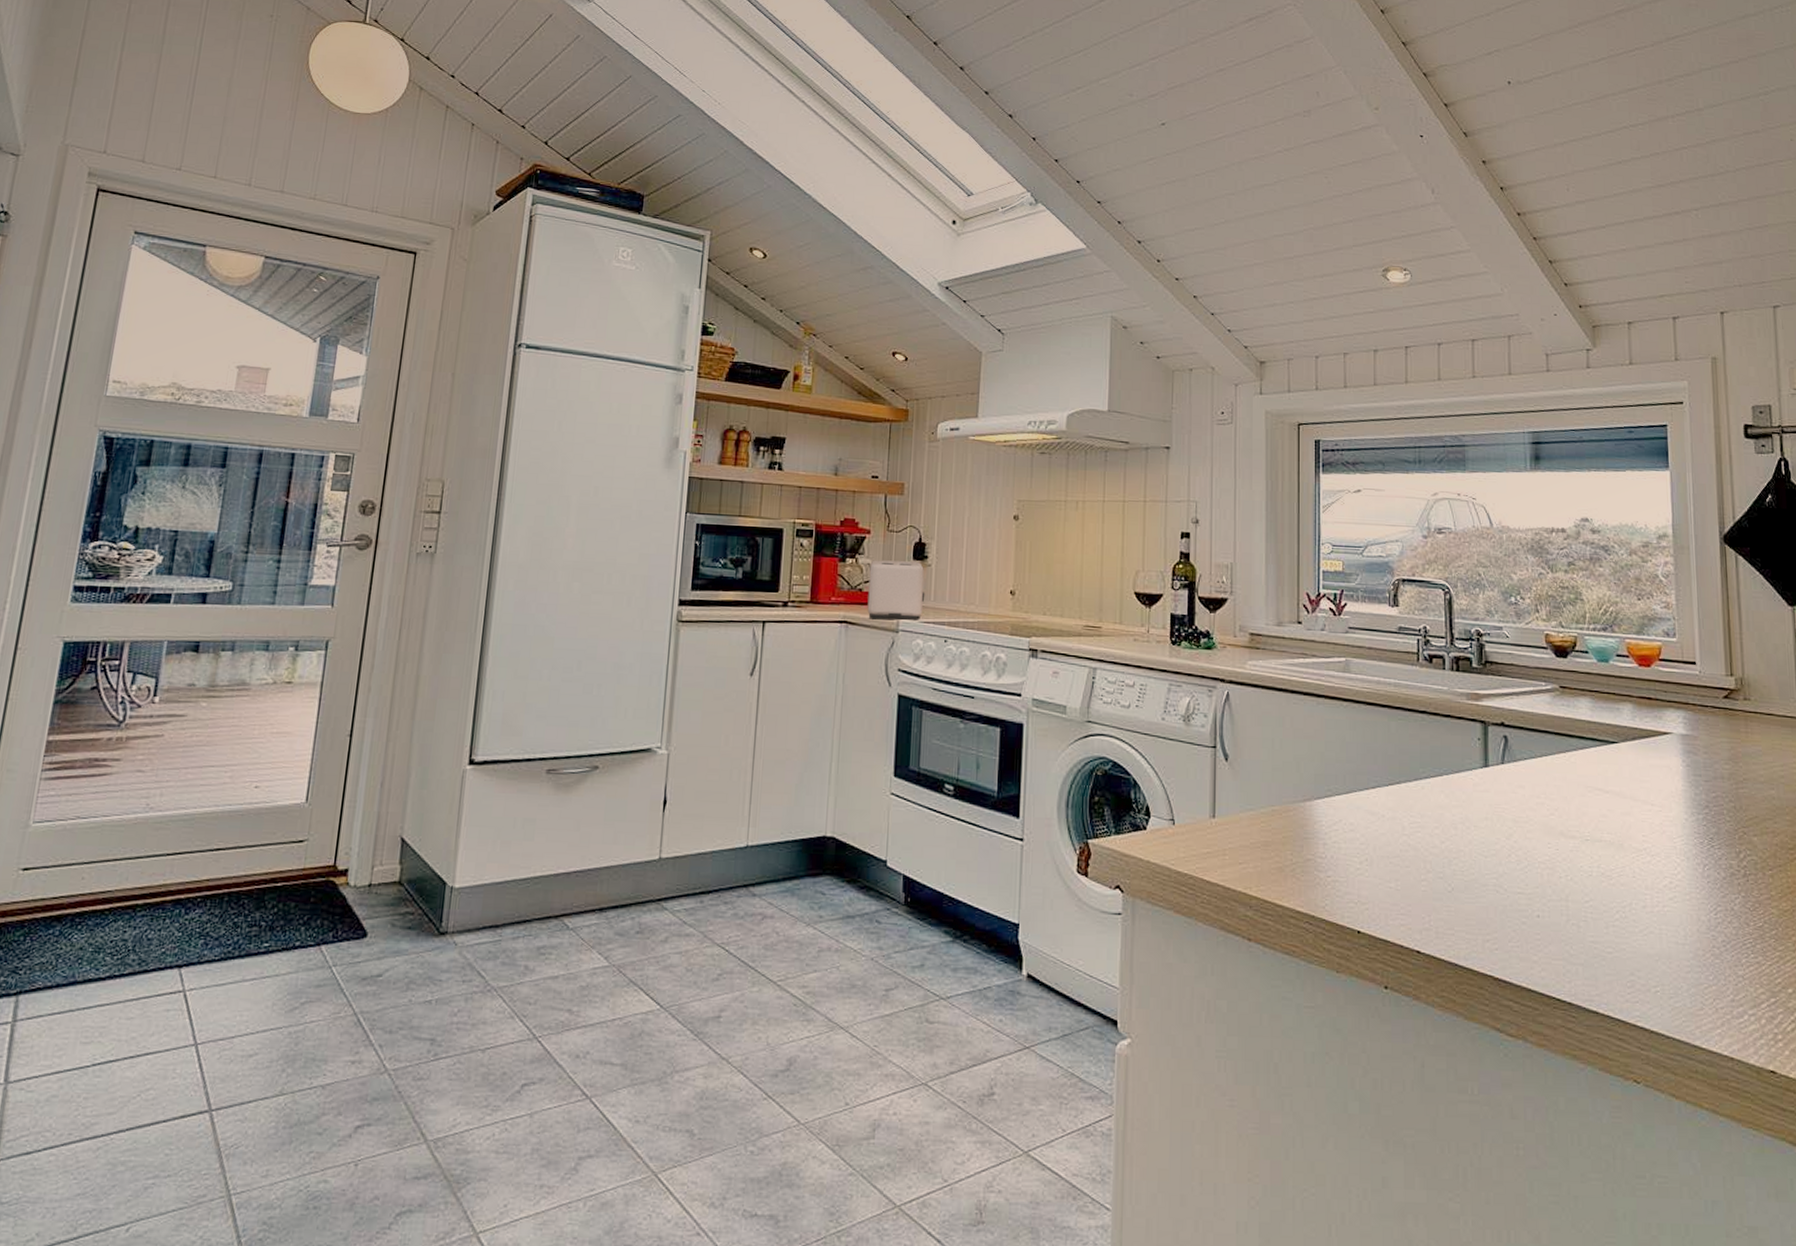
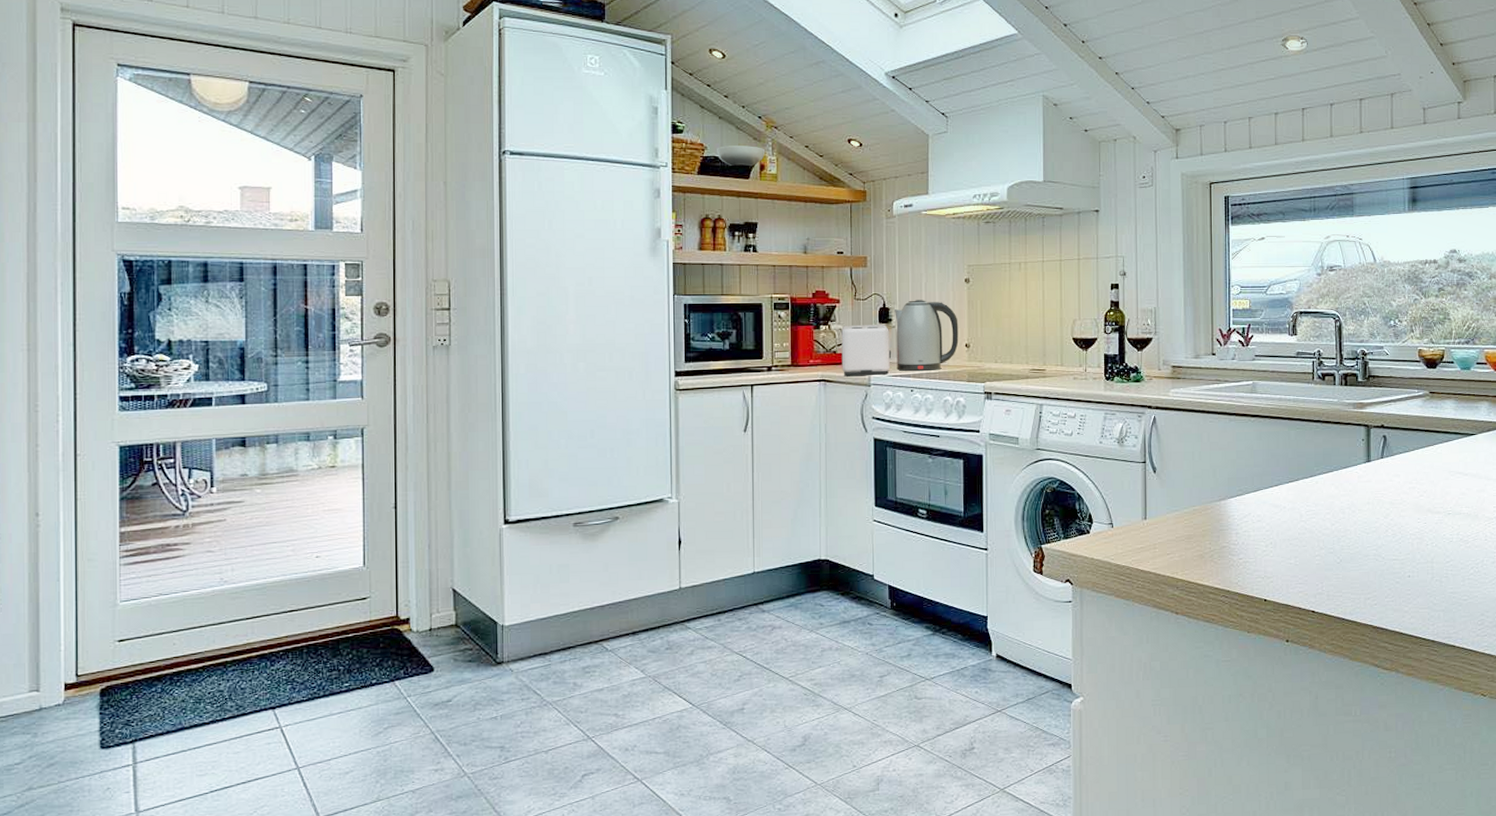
bowl: none [747,351,802,377] -> present [716,146,766,168]
kettle: none [930,536,1004,619] -> present [895,300,959,371]

